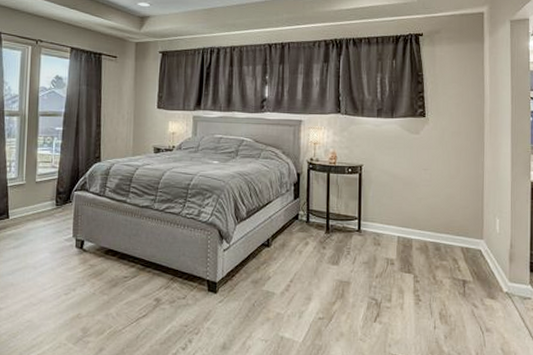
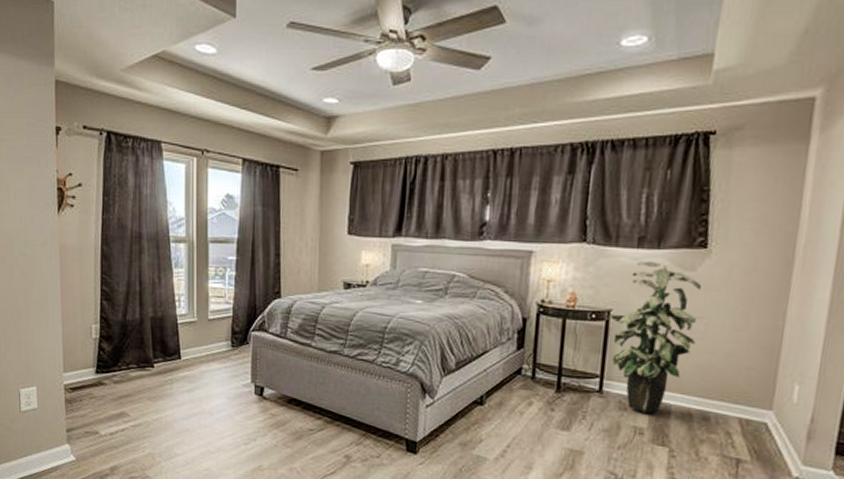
indoor plant: none [360,126,424,247] -> present [607,260,701,414]

